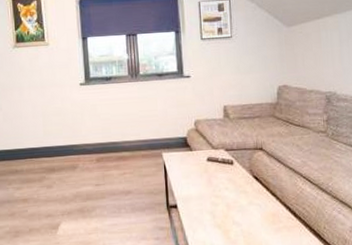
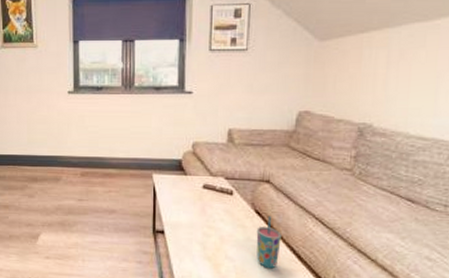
cup: none [256,179,278,228] -> present [256,215,282,269]

